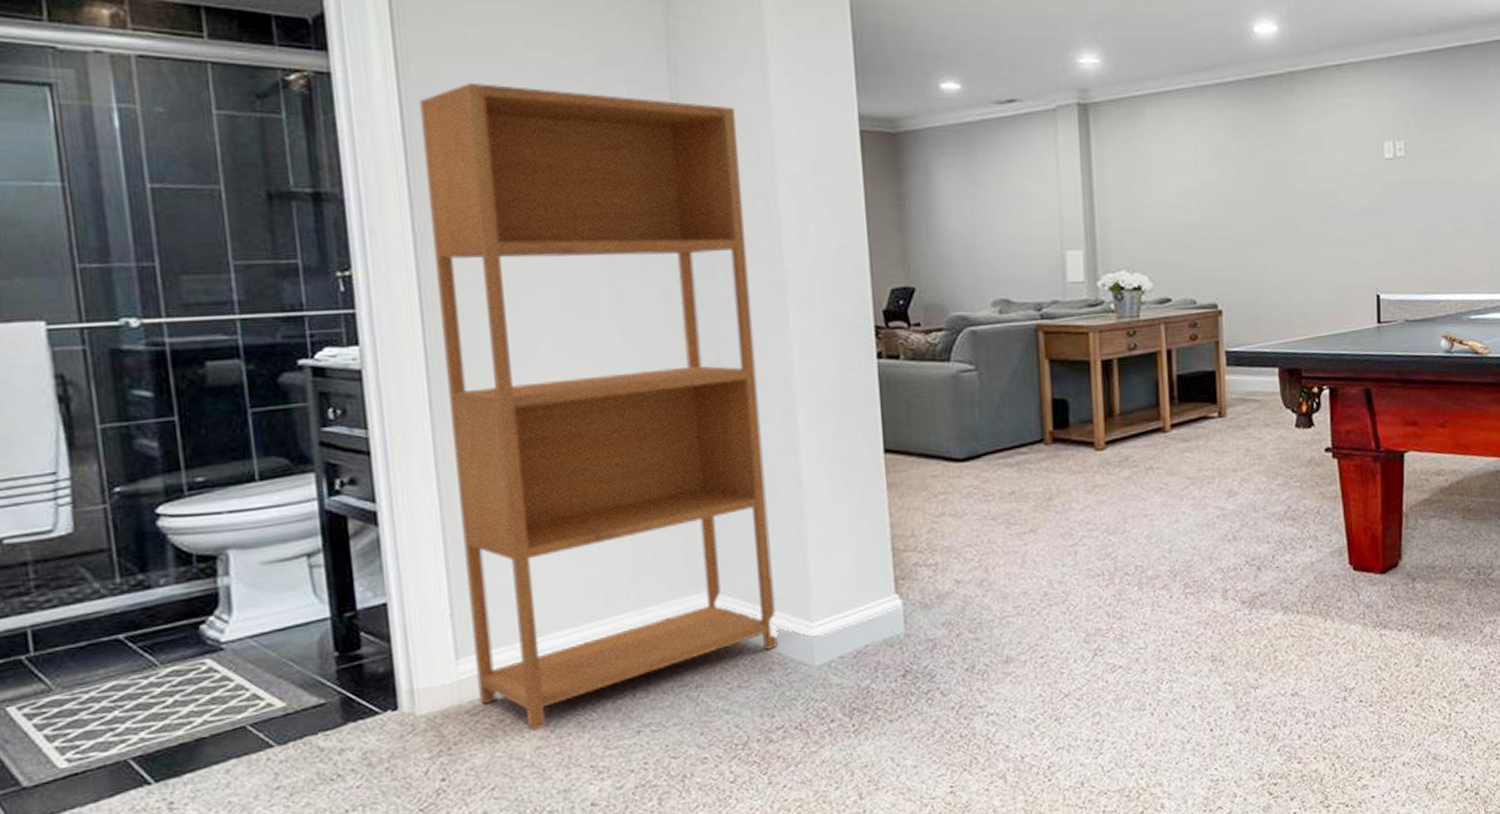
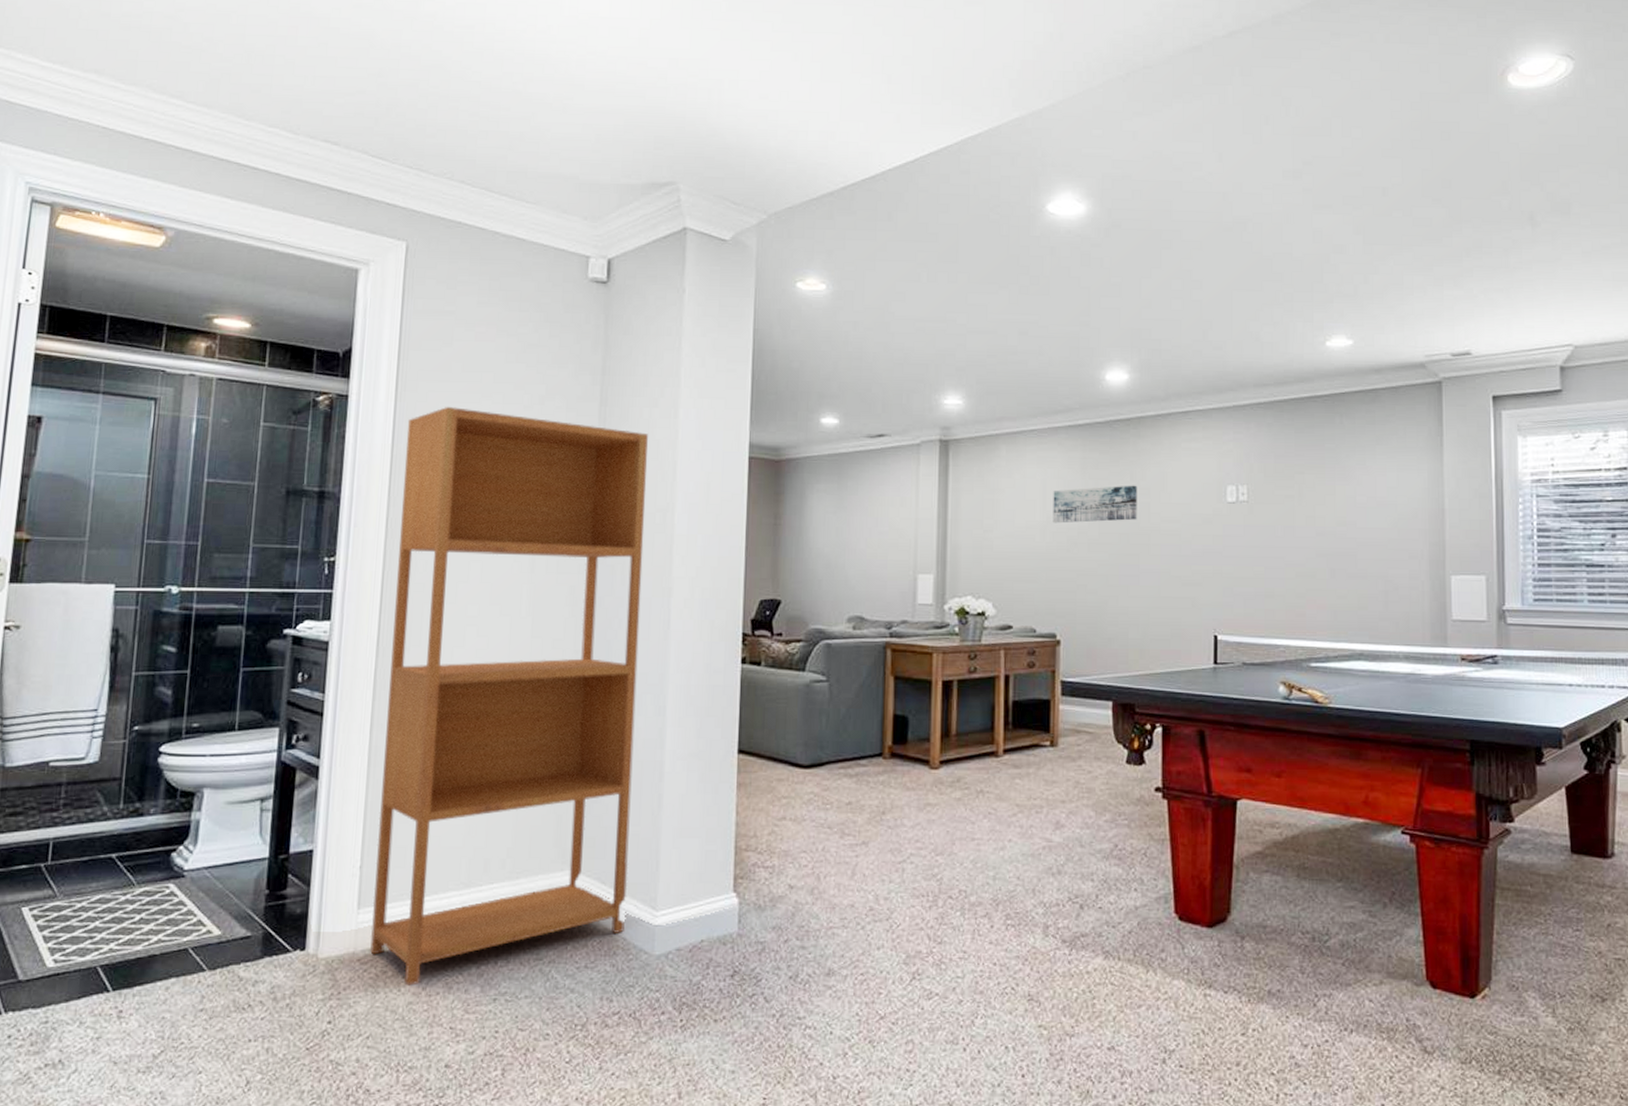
wall art: none [1205,145,1294,189] -> present [1053,485,1137,524]

